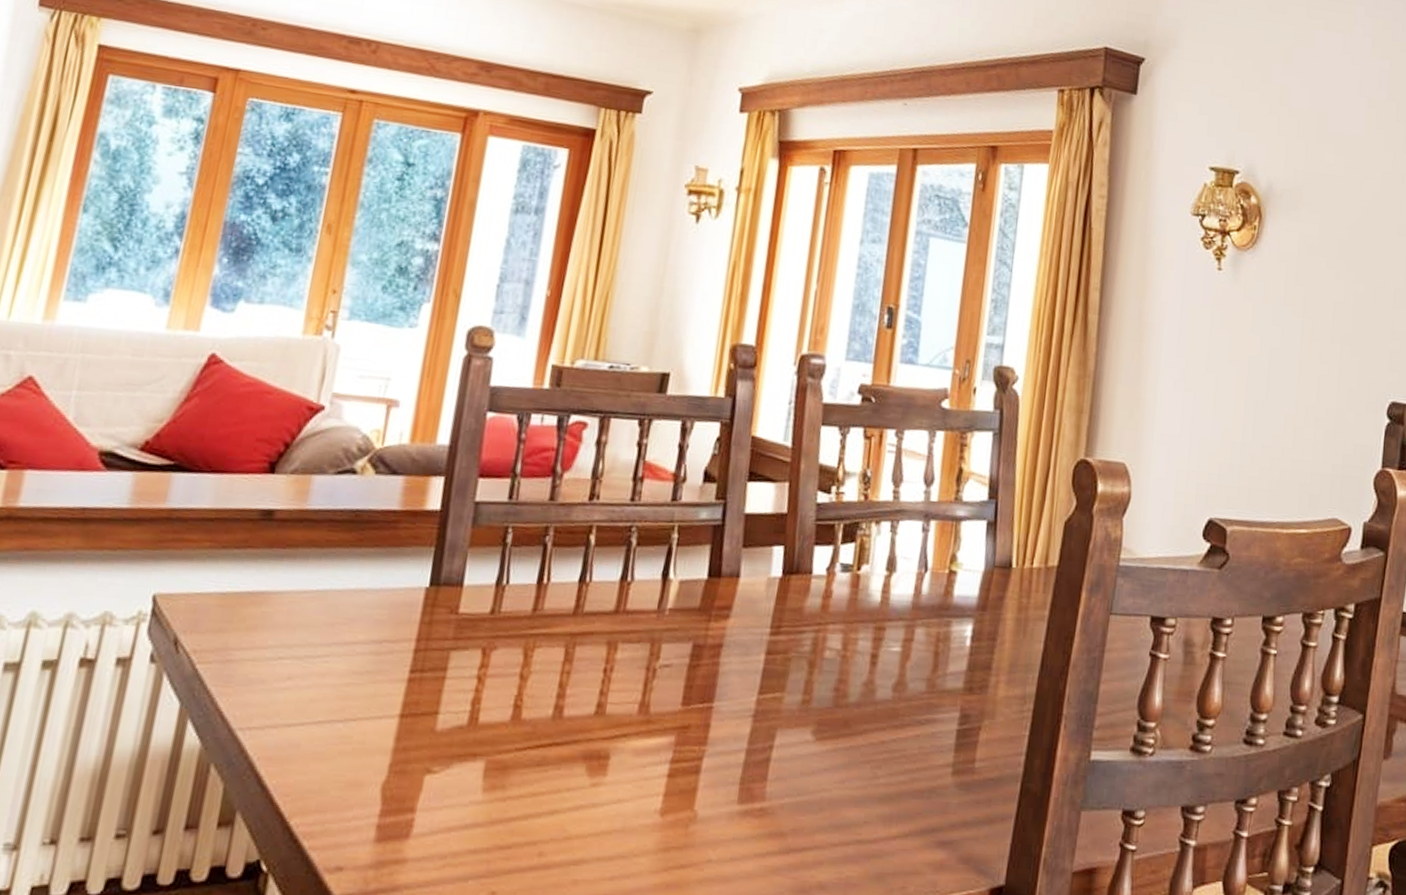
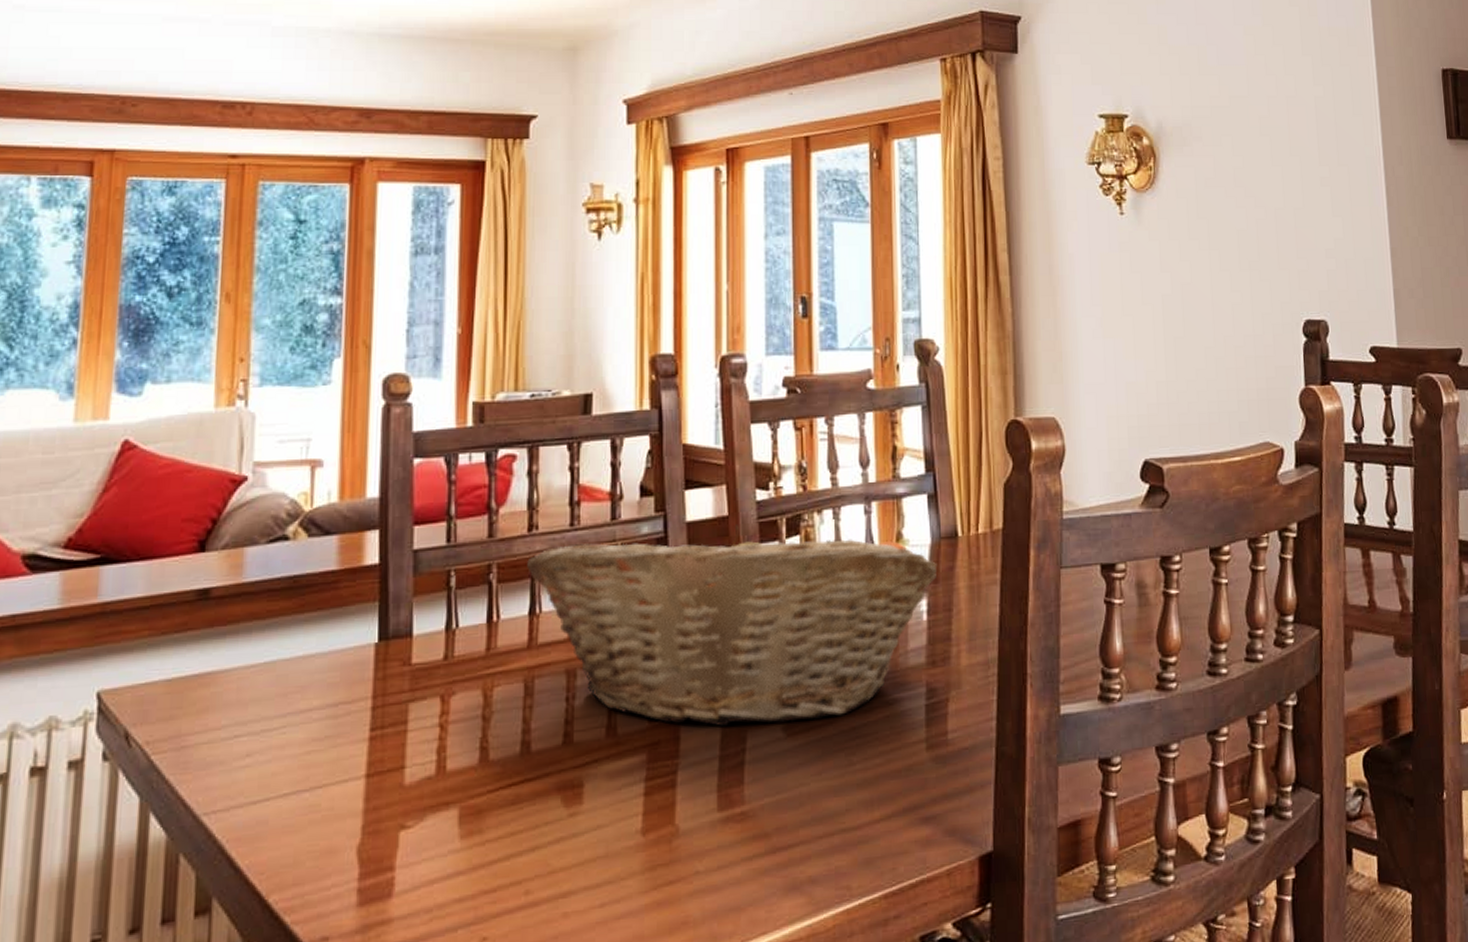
fruit basket: none [583,519,988,728] -> present [527,524,938,727]

